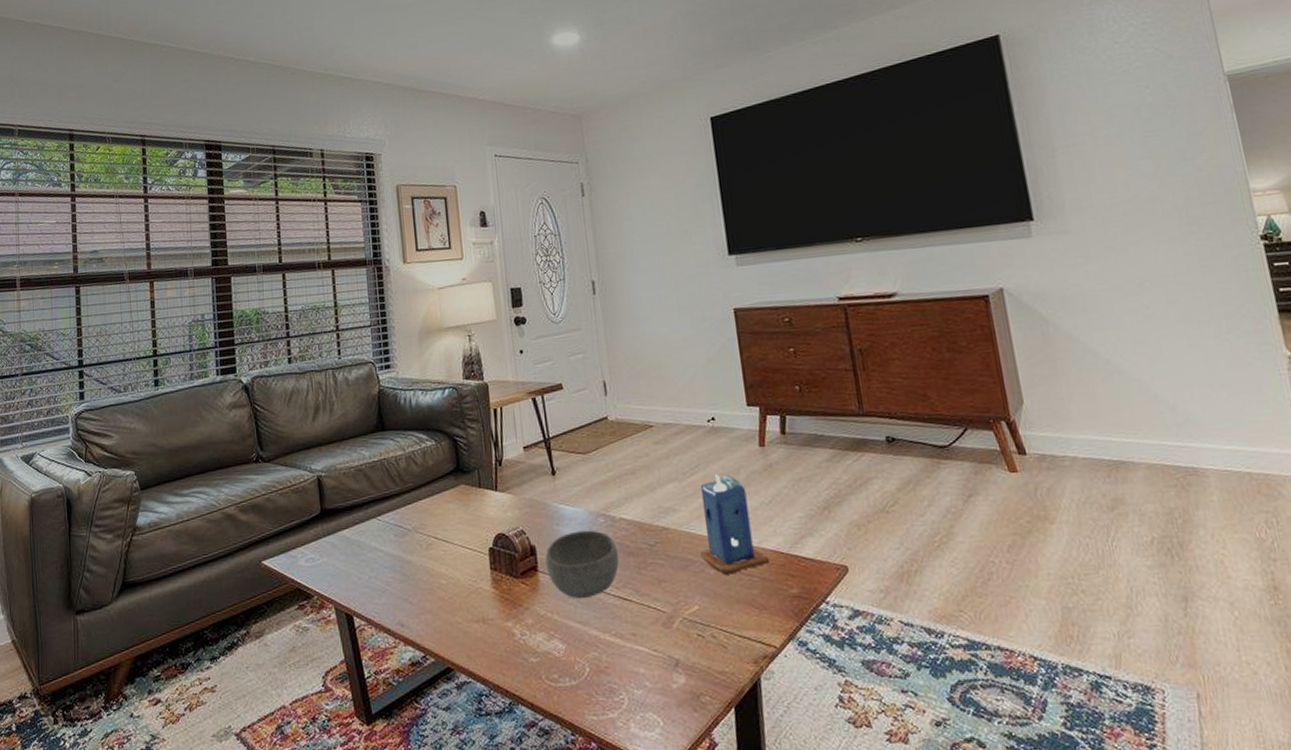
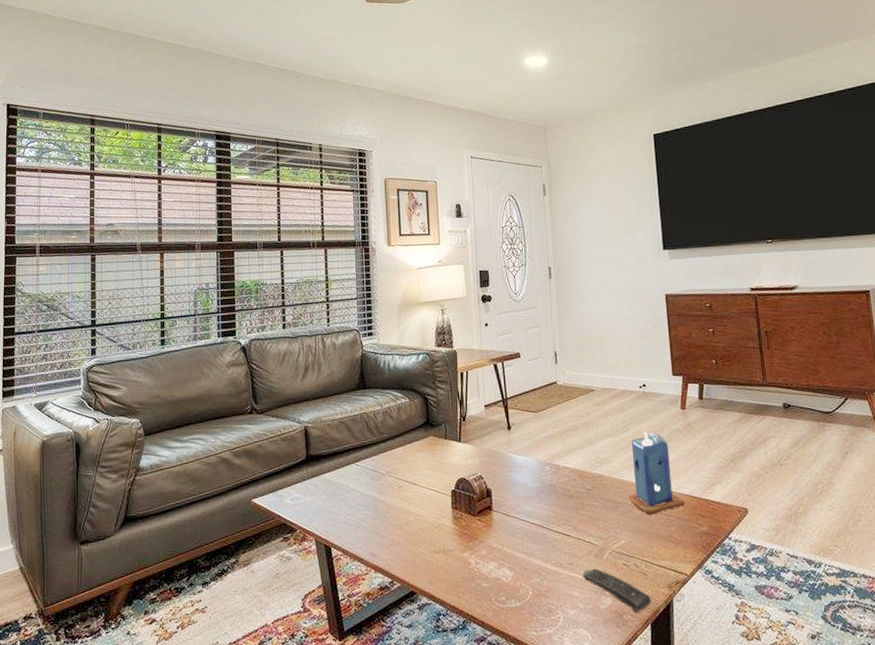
bowl: present [545,530,619,599] -> none [499,476,561,534]
remote control: none [649,640,734,693] -> present [582,568,651,613]

